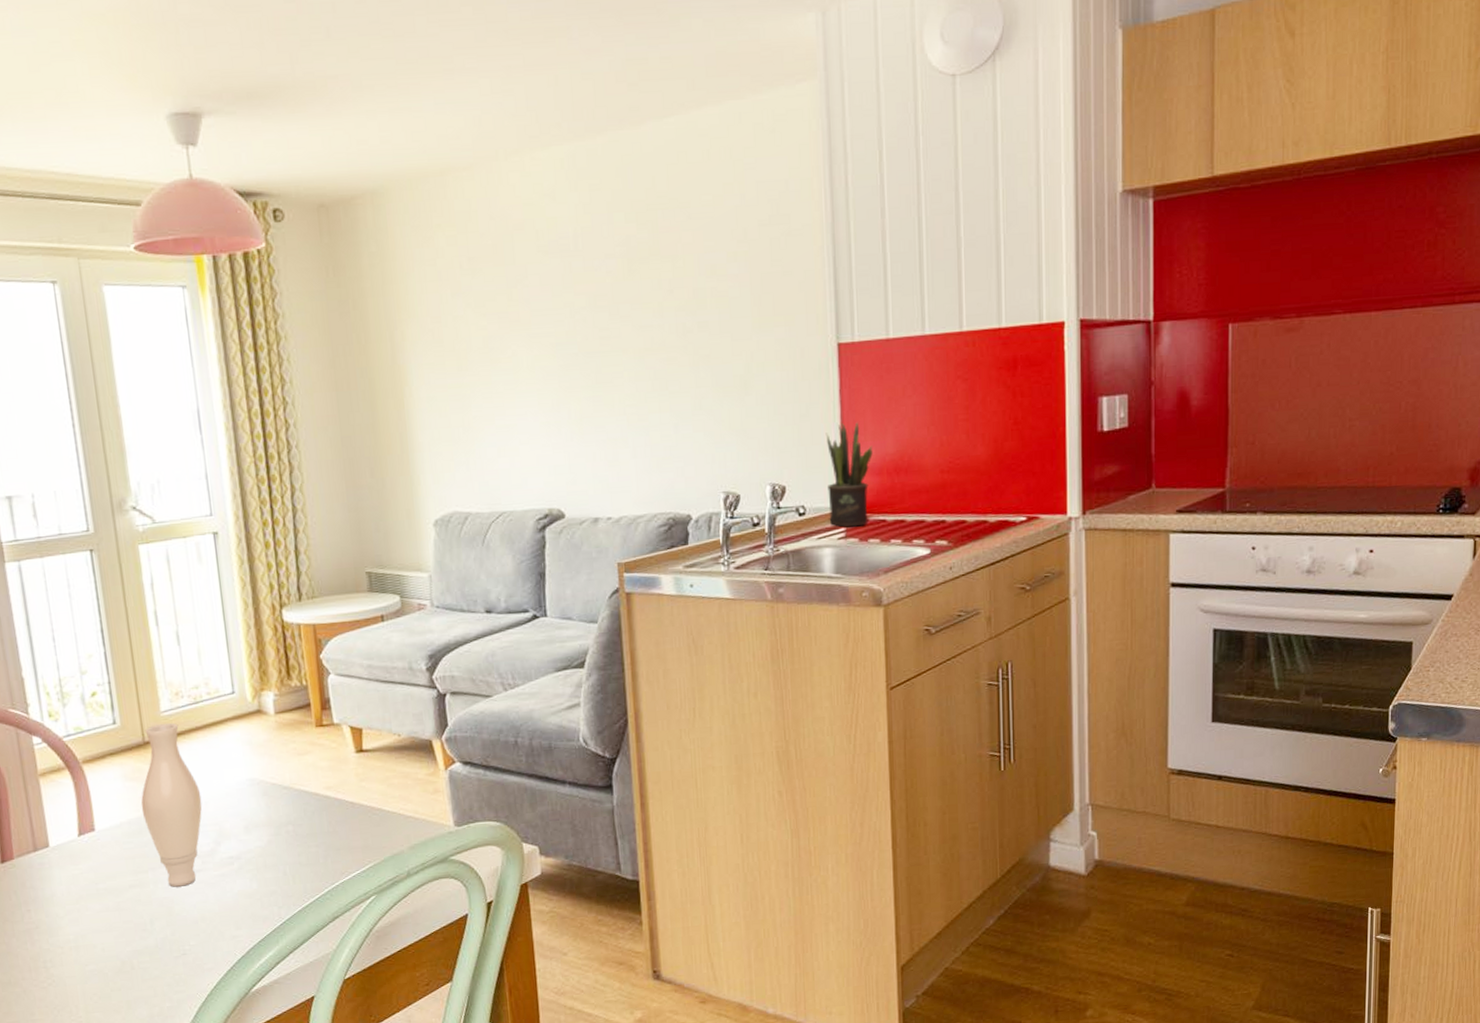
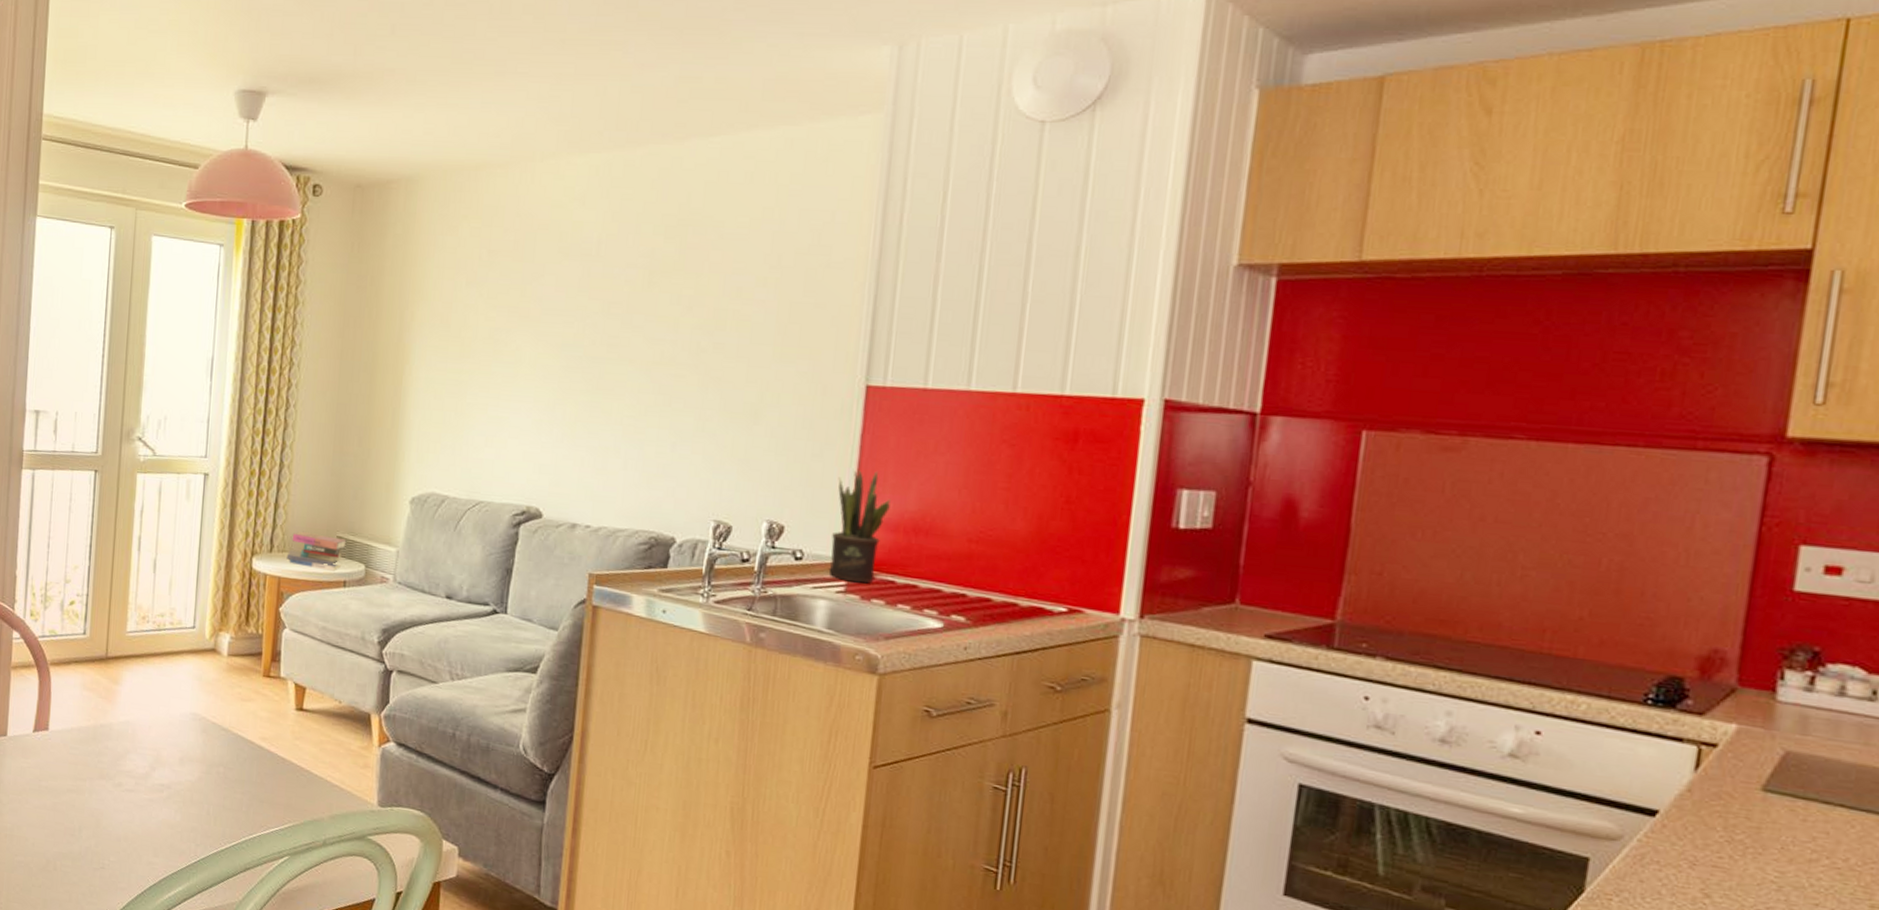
vase: present [140,722,203,887] -> none [92,642,147,802]
books: none [317,573,377,609] -> present [286,531,347,571]

